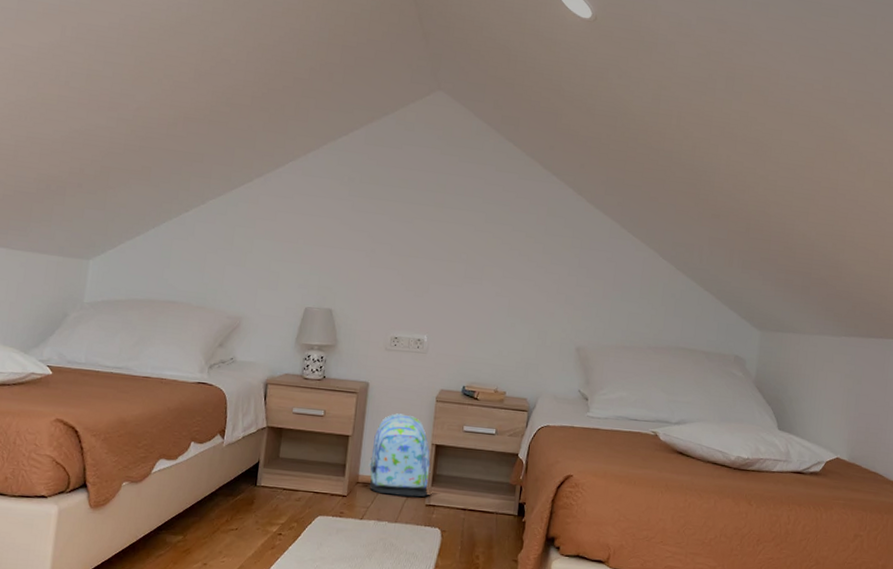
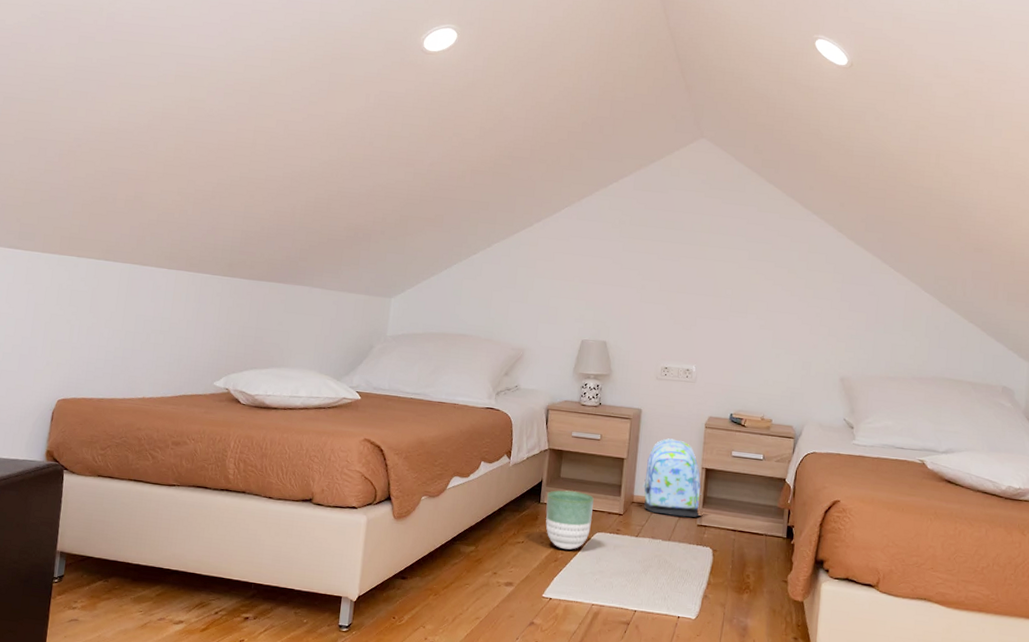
planter: none [262,471,316,536] -> present [546,490,594,550]

